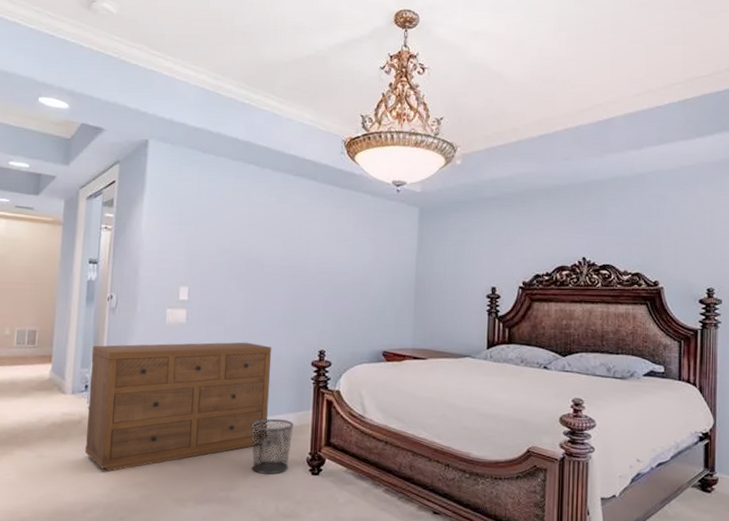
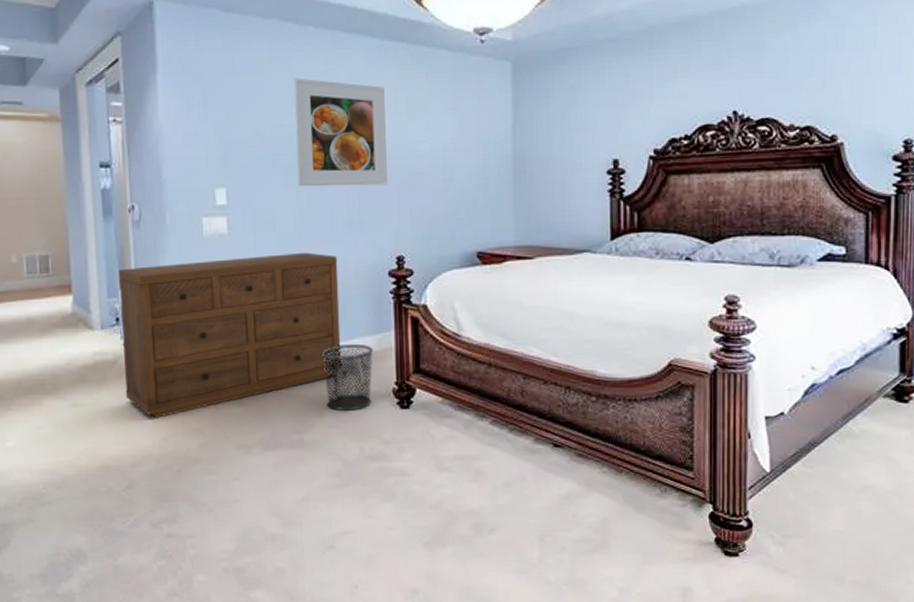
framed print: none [247,206,321,294] -> present [294,78,387,187]

